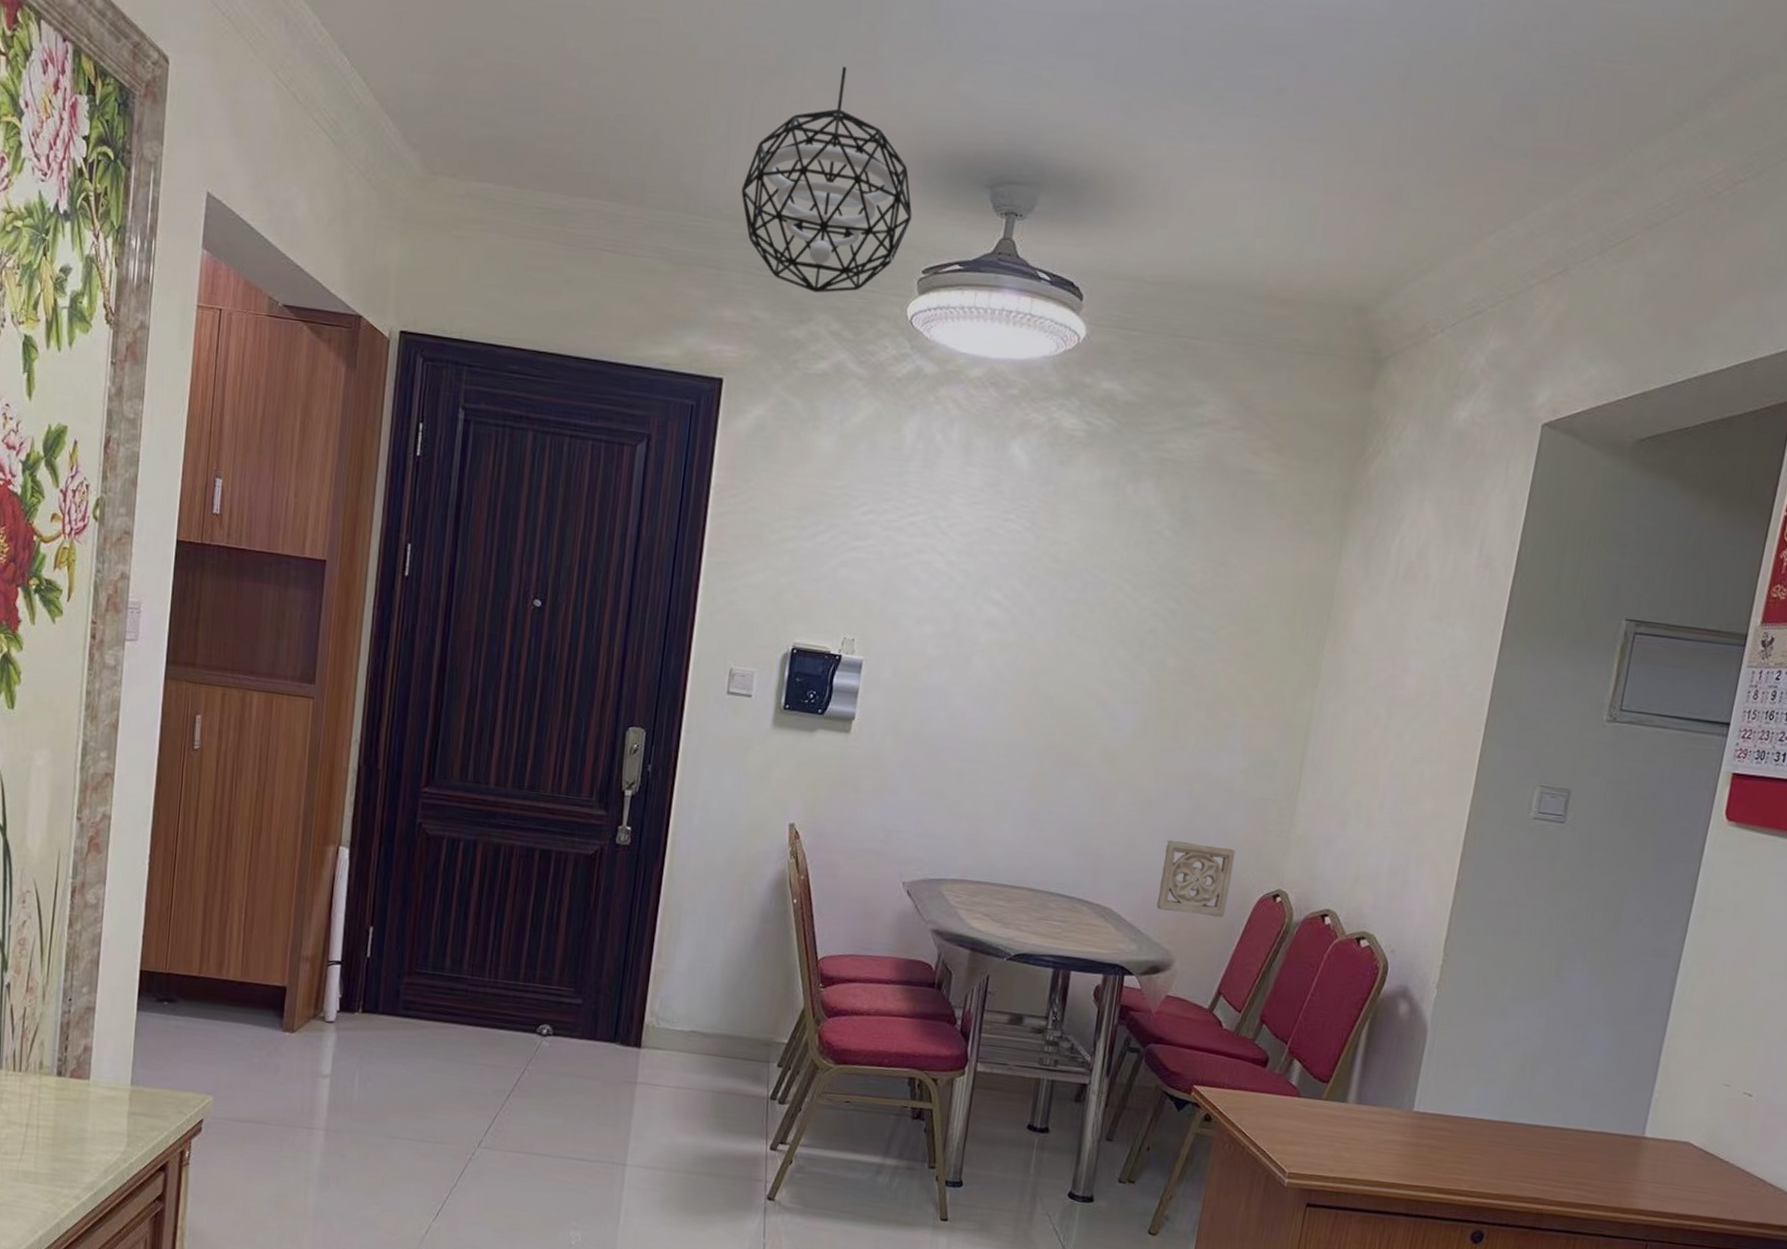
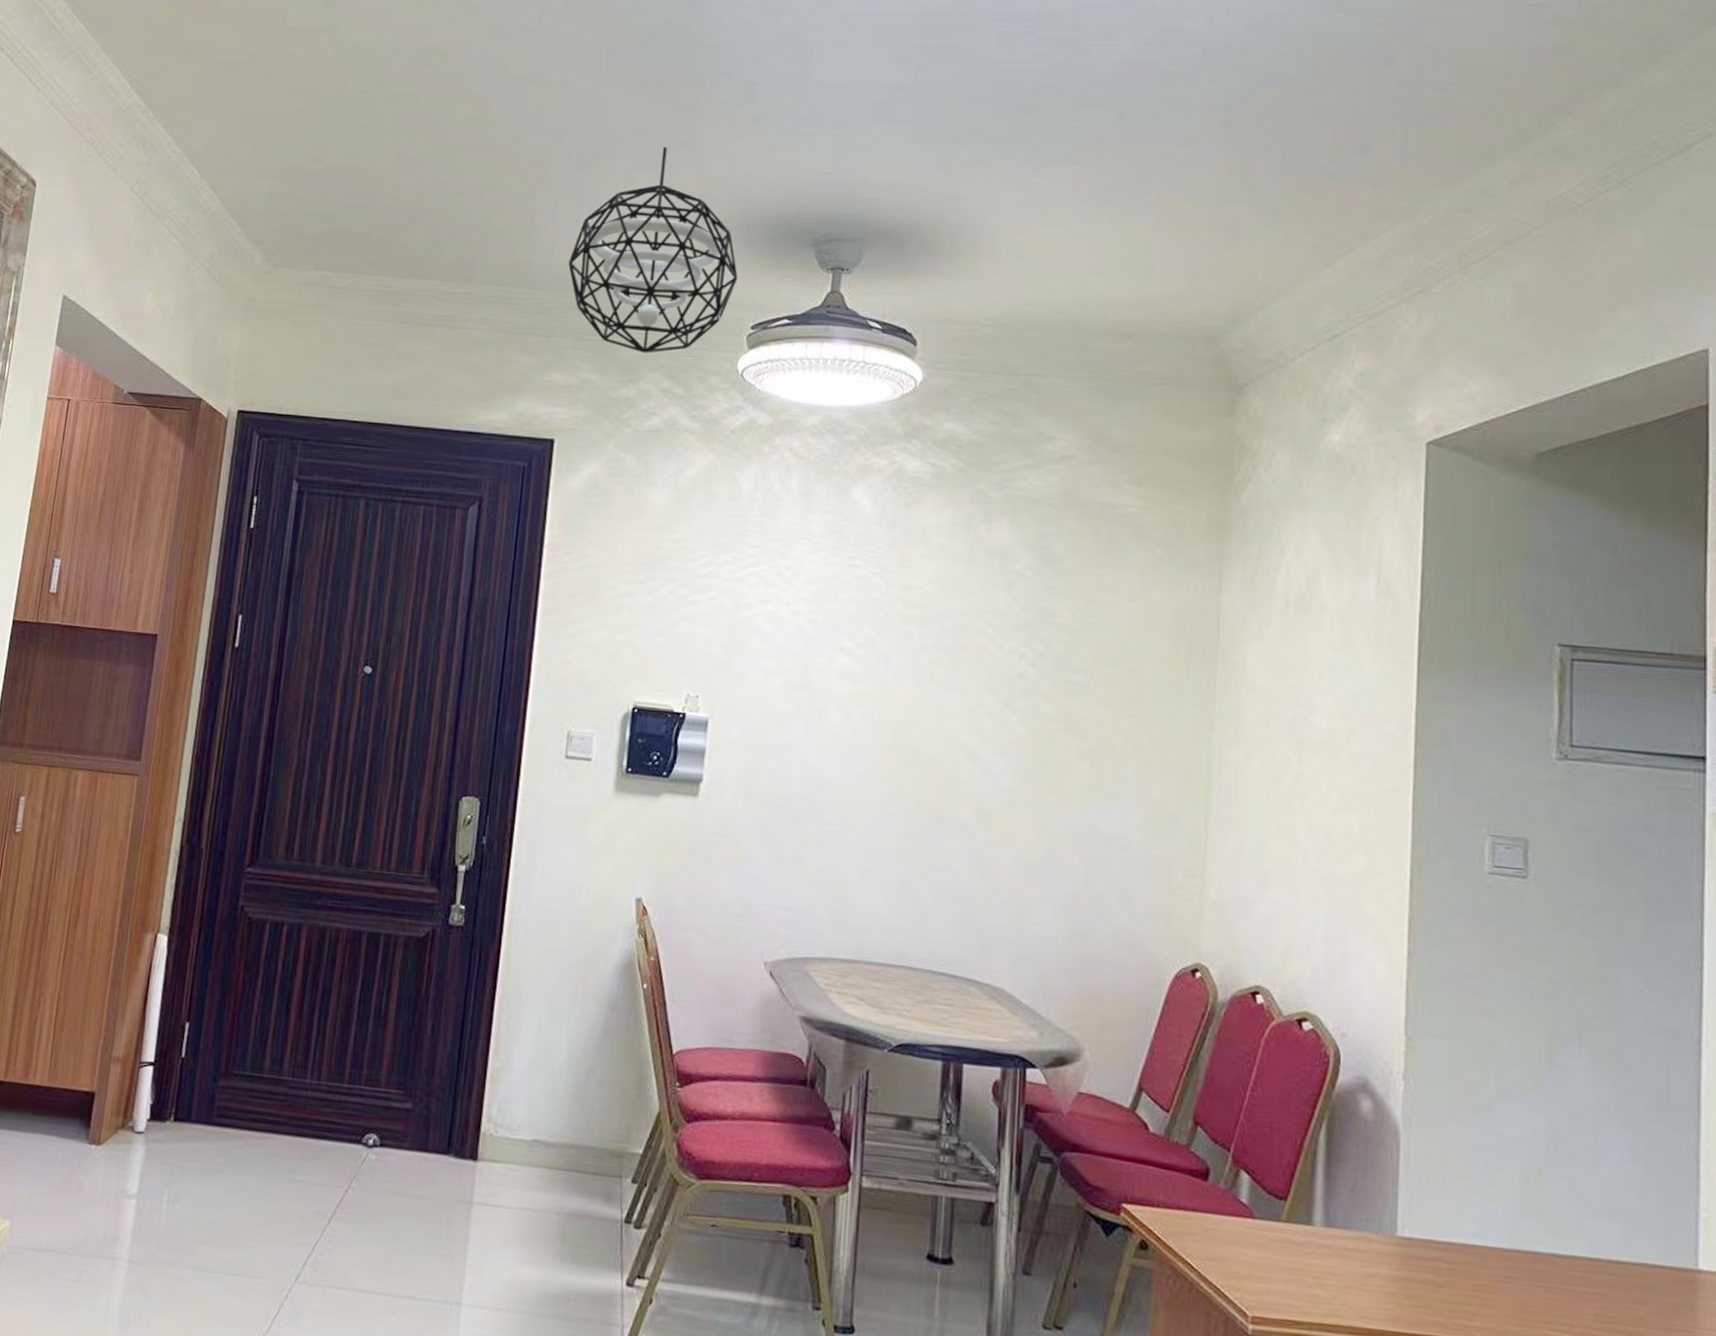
wall ornament: present [1156,840,1236,918] -> none [1056,908,1141,998]

